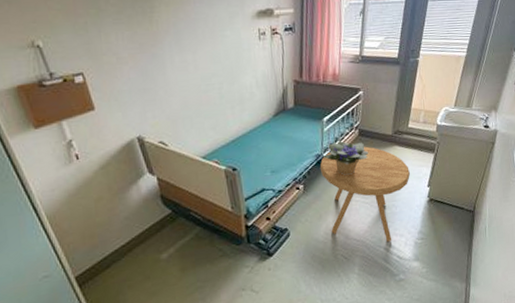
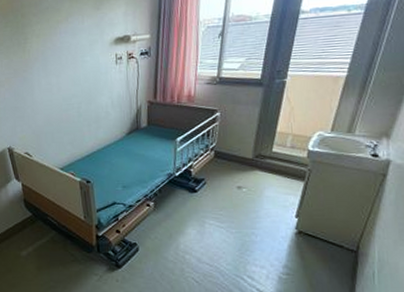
side table: present [319,146,411,242] -> none [171,168,275,271]
potted flower: present [324,141,369,176] -> none [176,162,226,198]

